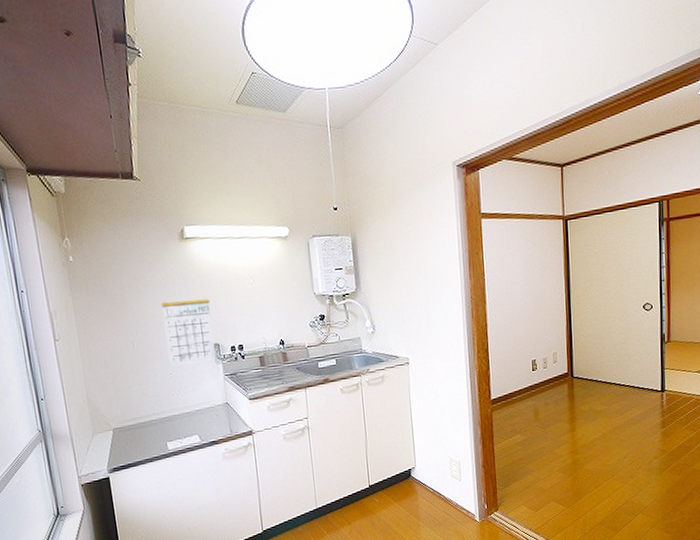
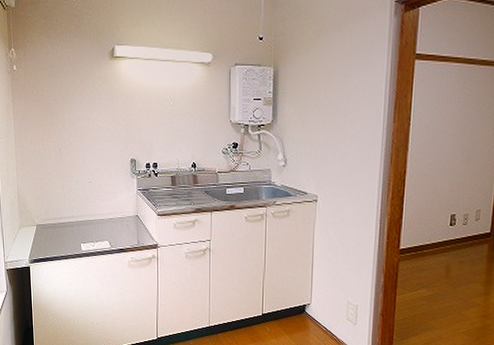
calendar: present [161,293,217,367] -> none [88,108,132,176]

